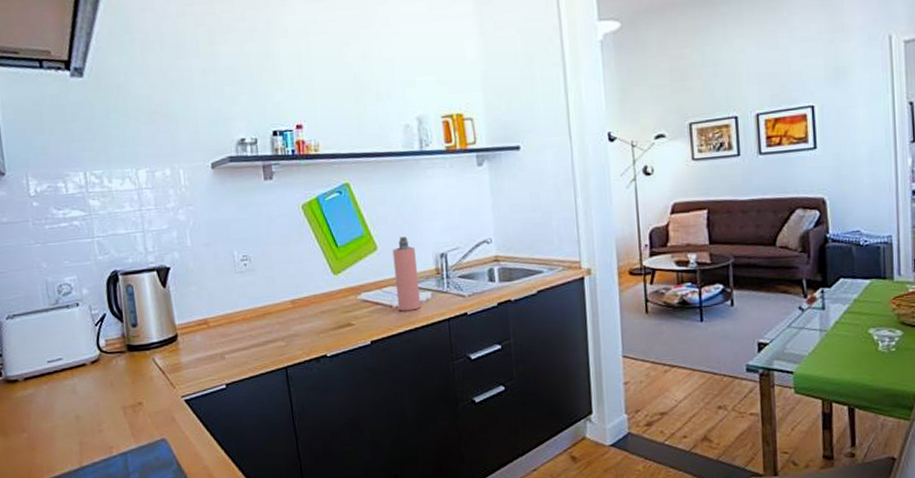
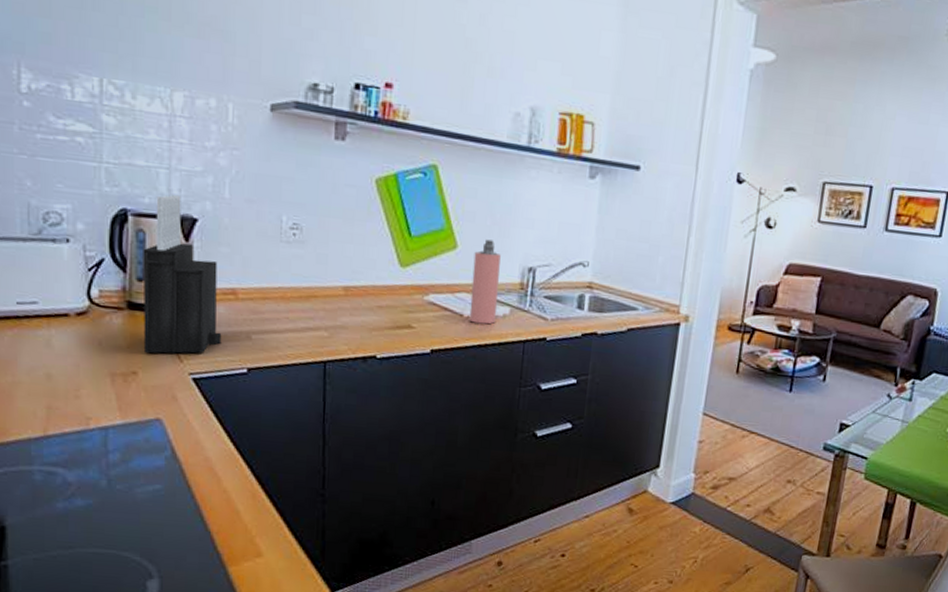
knife block: none [133,252,203,386] -> present [143,195,222,354]

